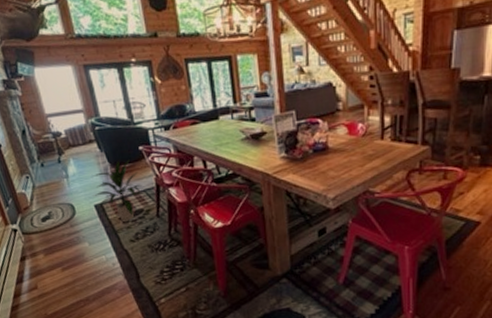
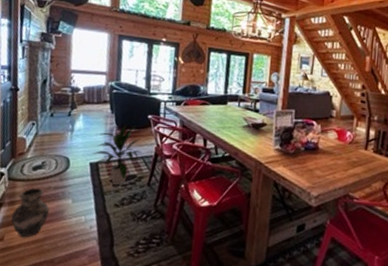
ceramic jug: none [37,237,71,284] -> present [11,187,50,238]

